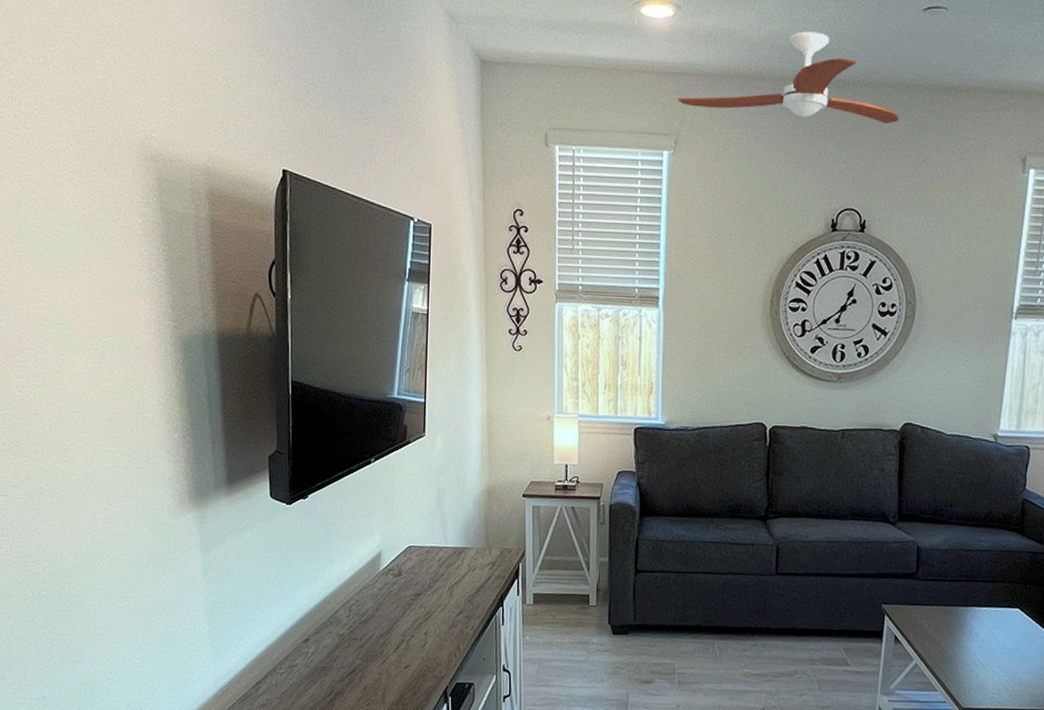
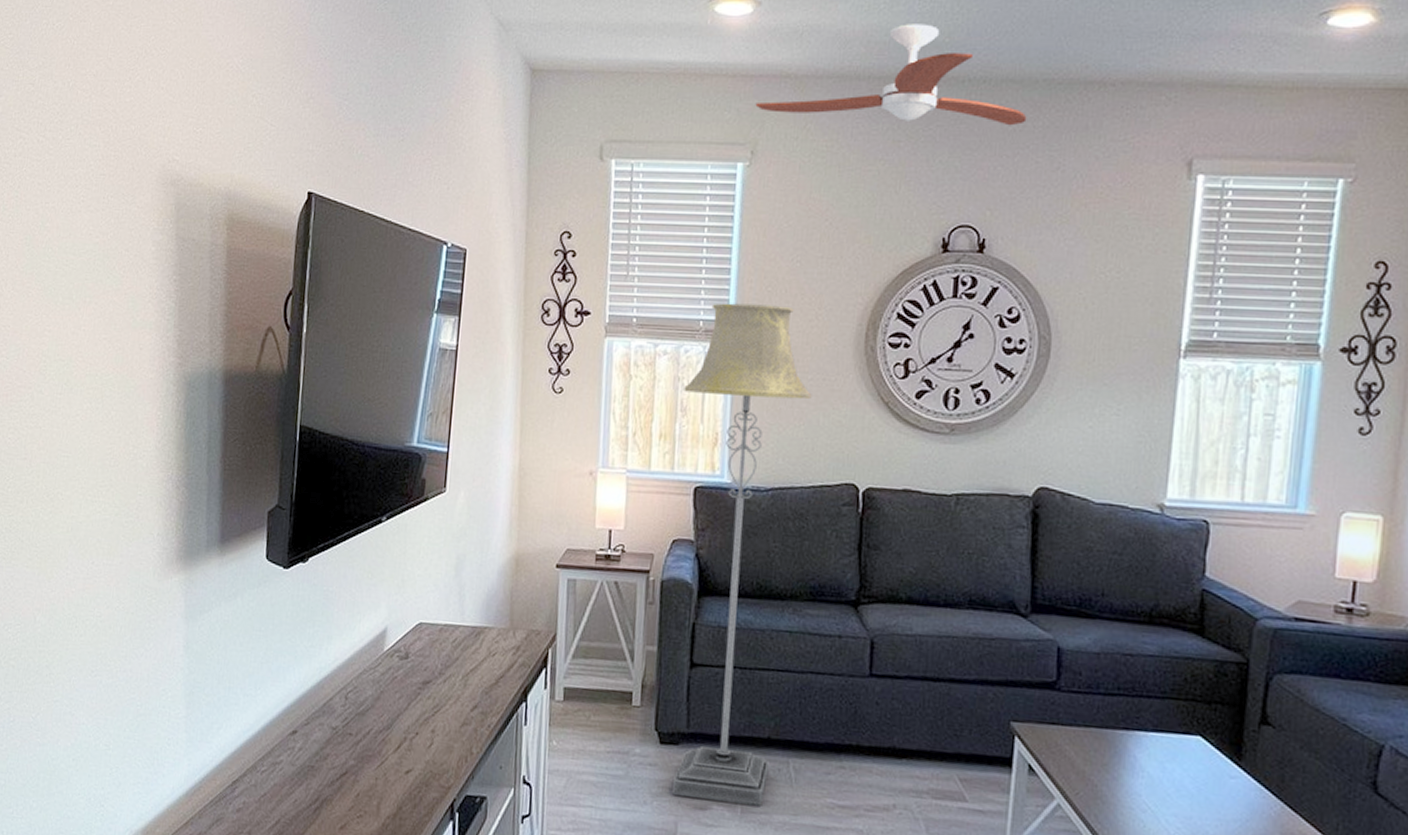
floor lamp: none [623,273,728,678] -> present [672,303,812,806]

